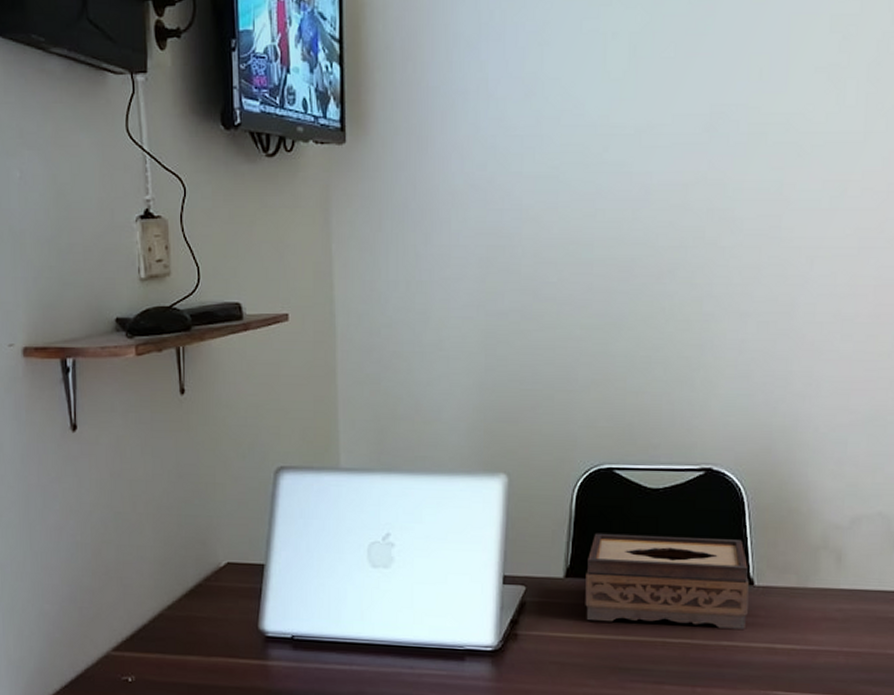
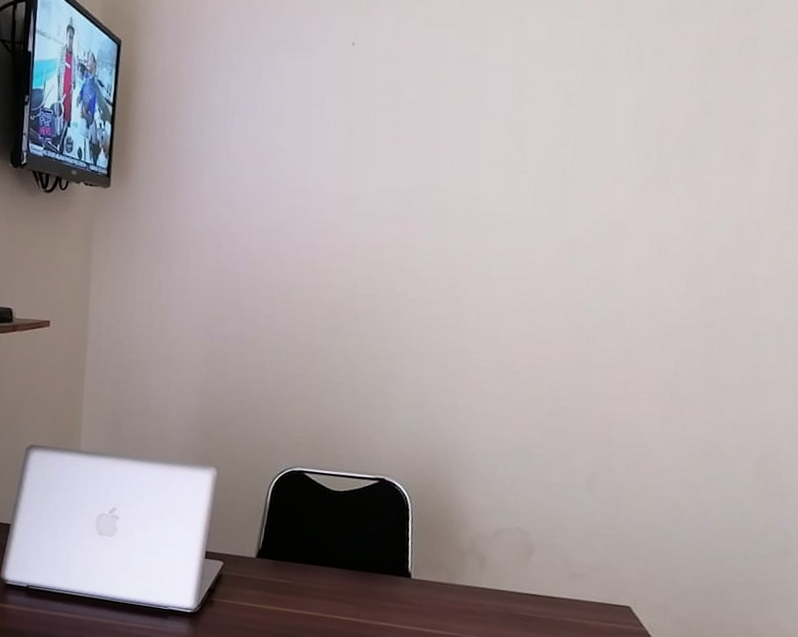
tissue box: present [585,533,749,629] -> none [271,523,408,614]

